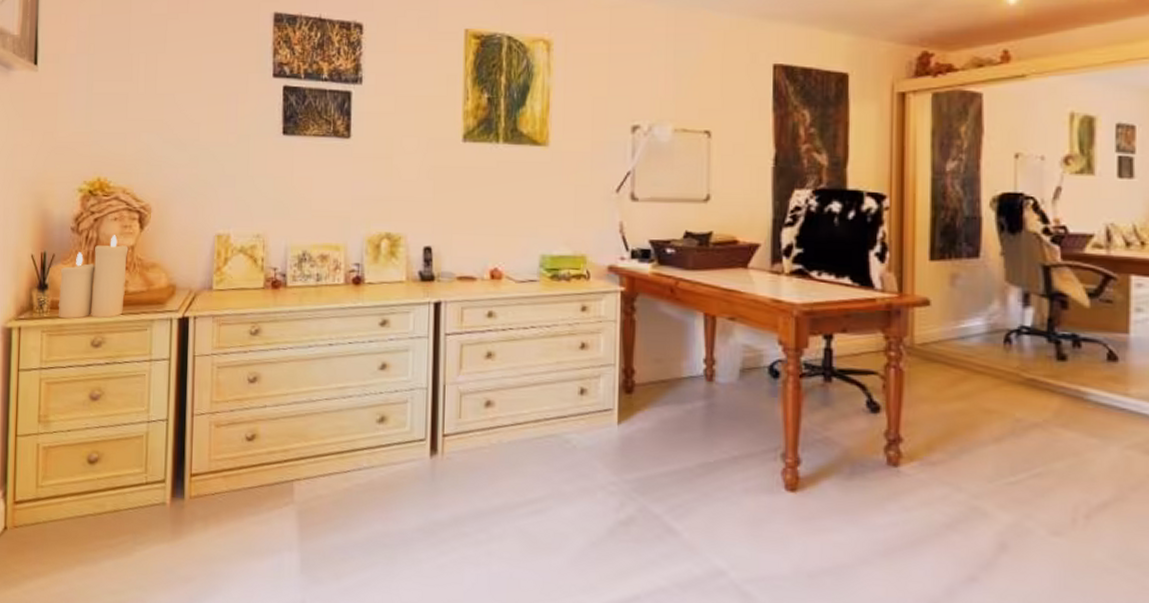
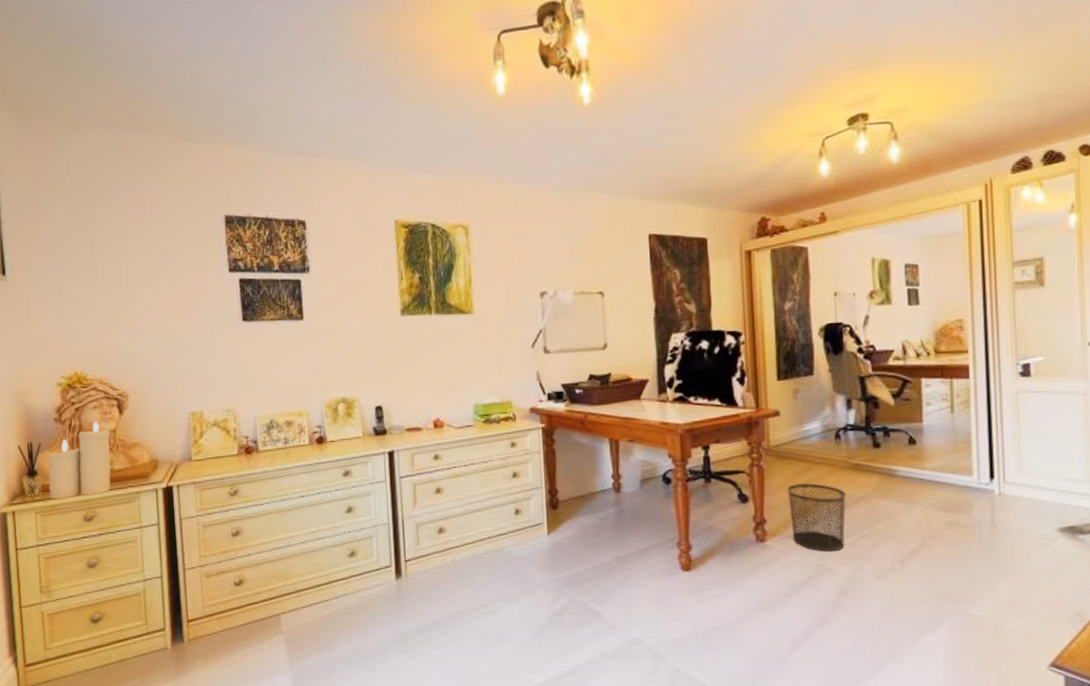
waste bin: none [934,396,1014,491] -> present [787,482,846,552]

